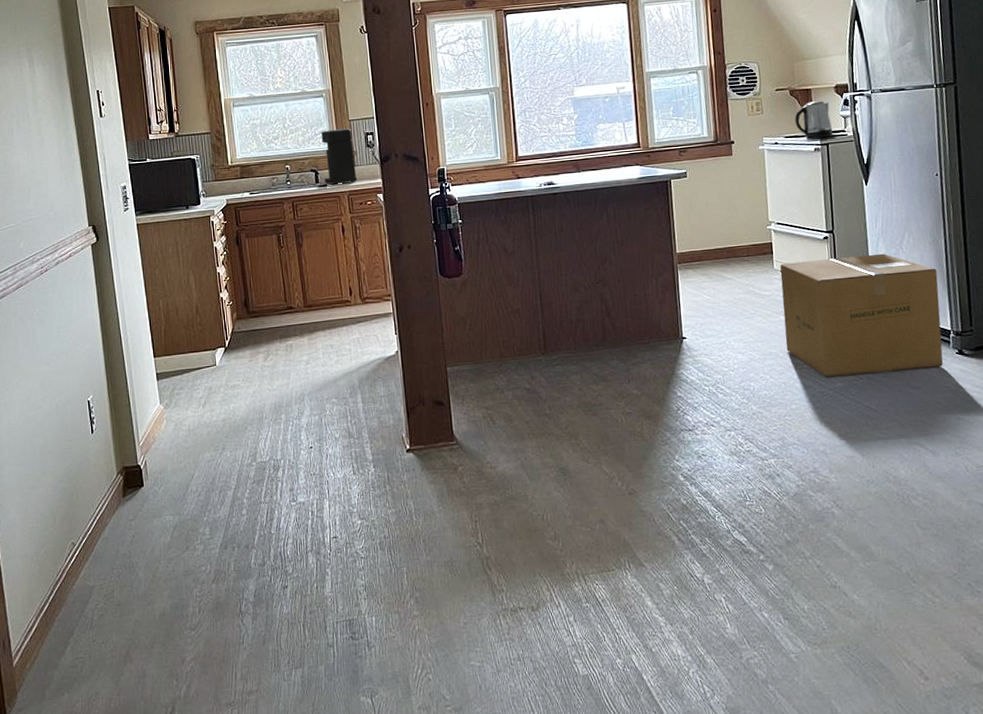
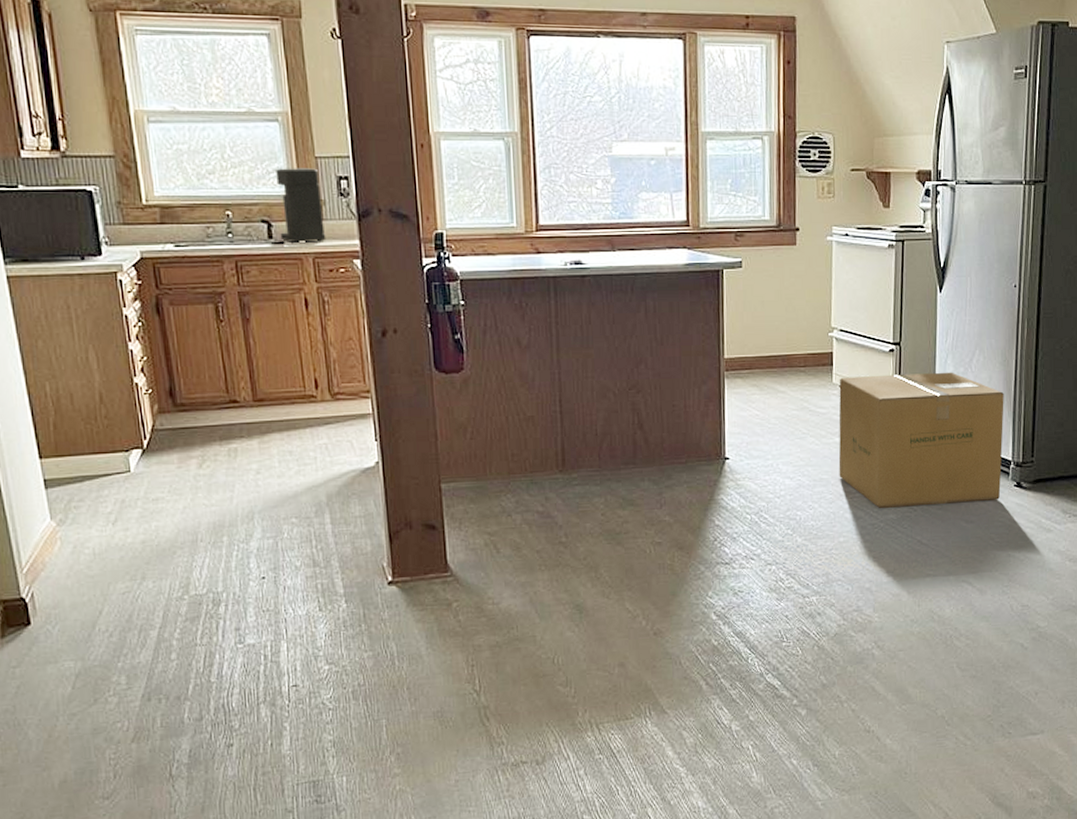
kettle: present [795,101,834,141] -> none [870,188,911,235]

